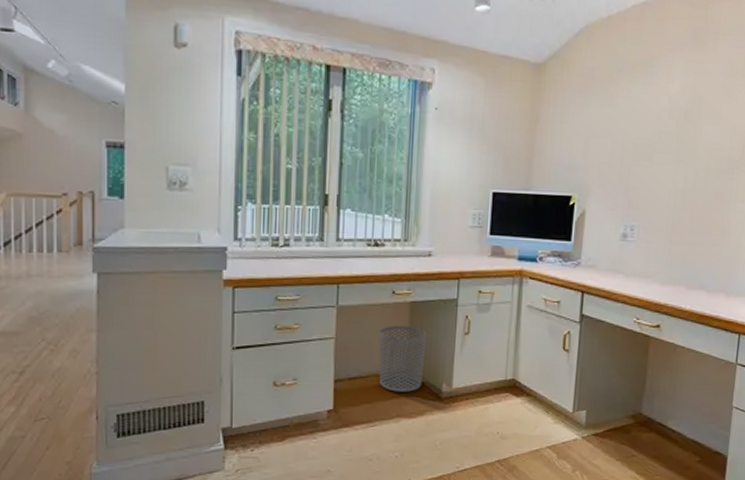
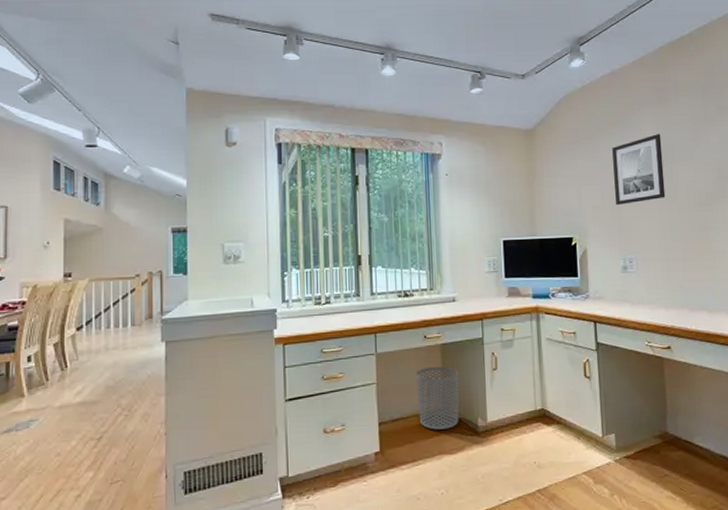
wall art: none [626,83,690,165] -> present [612,133,666,206]

